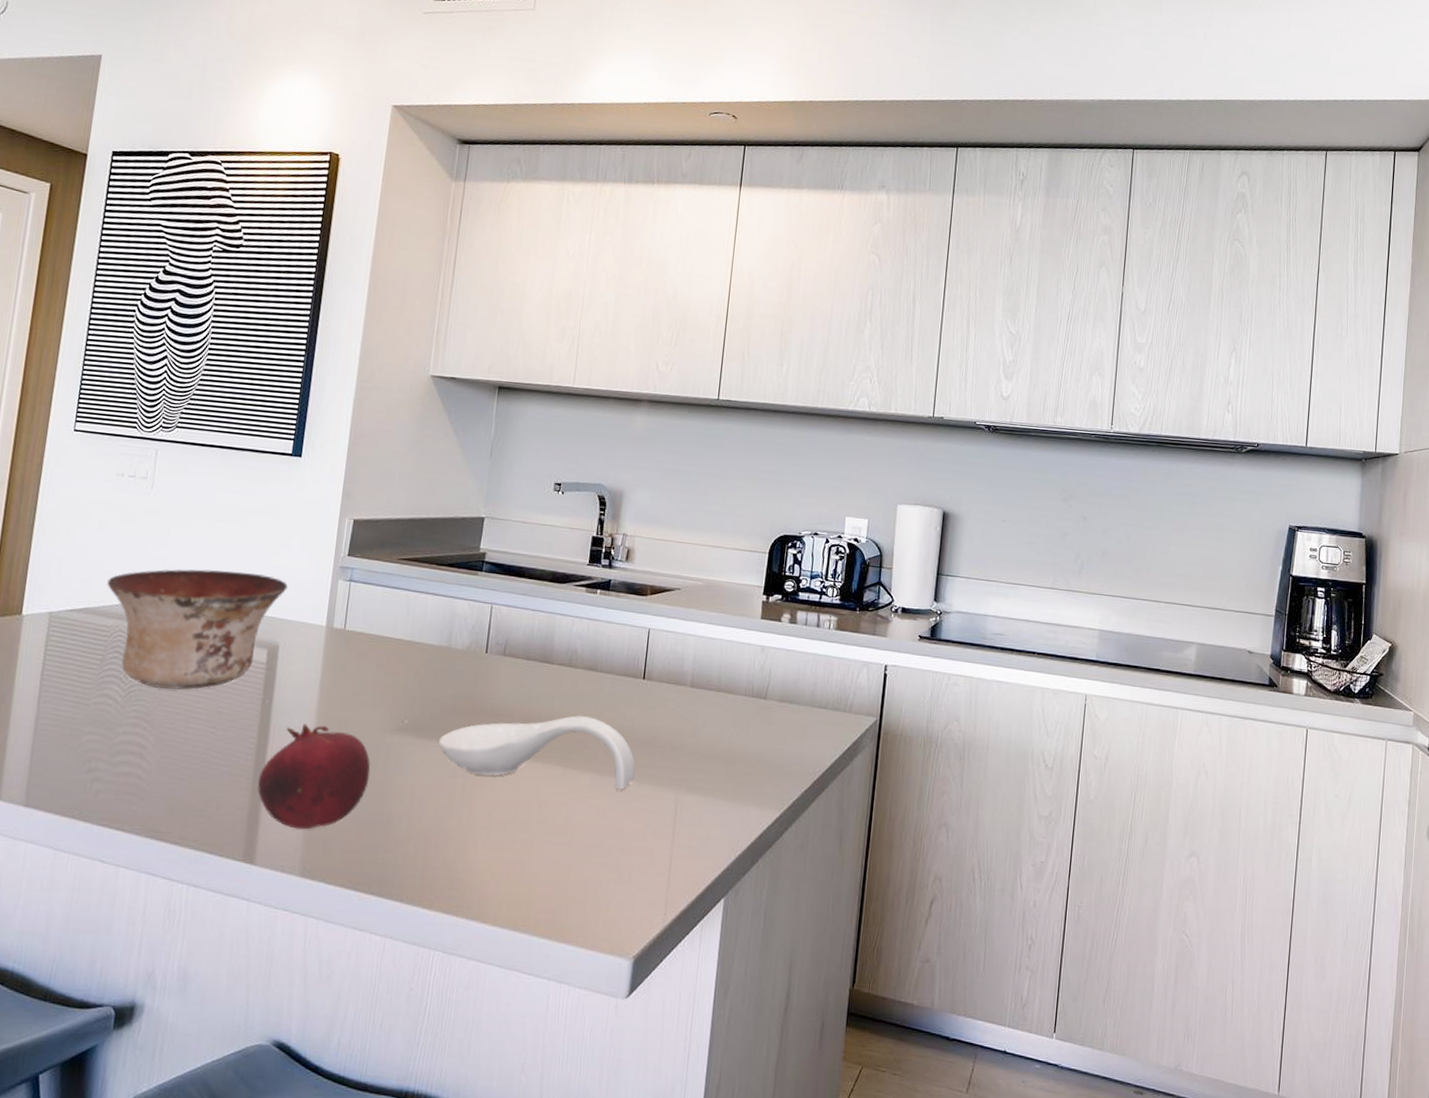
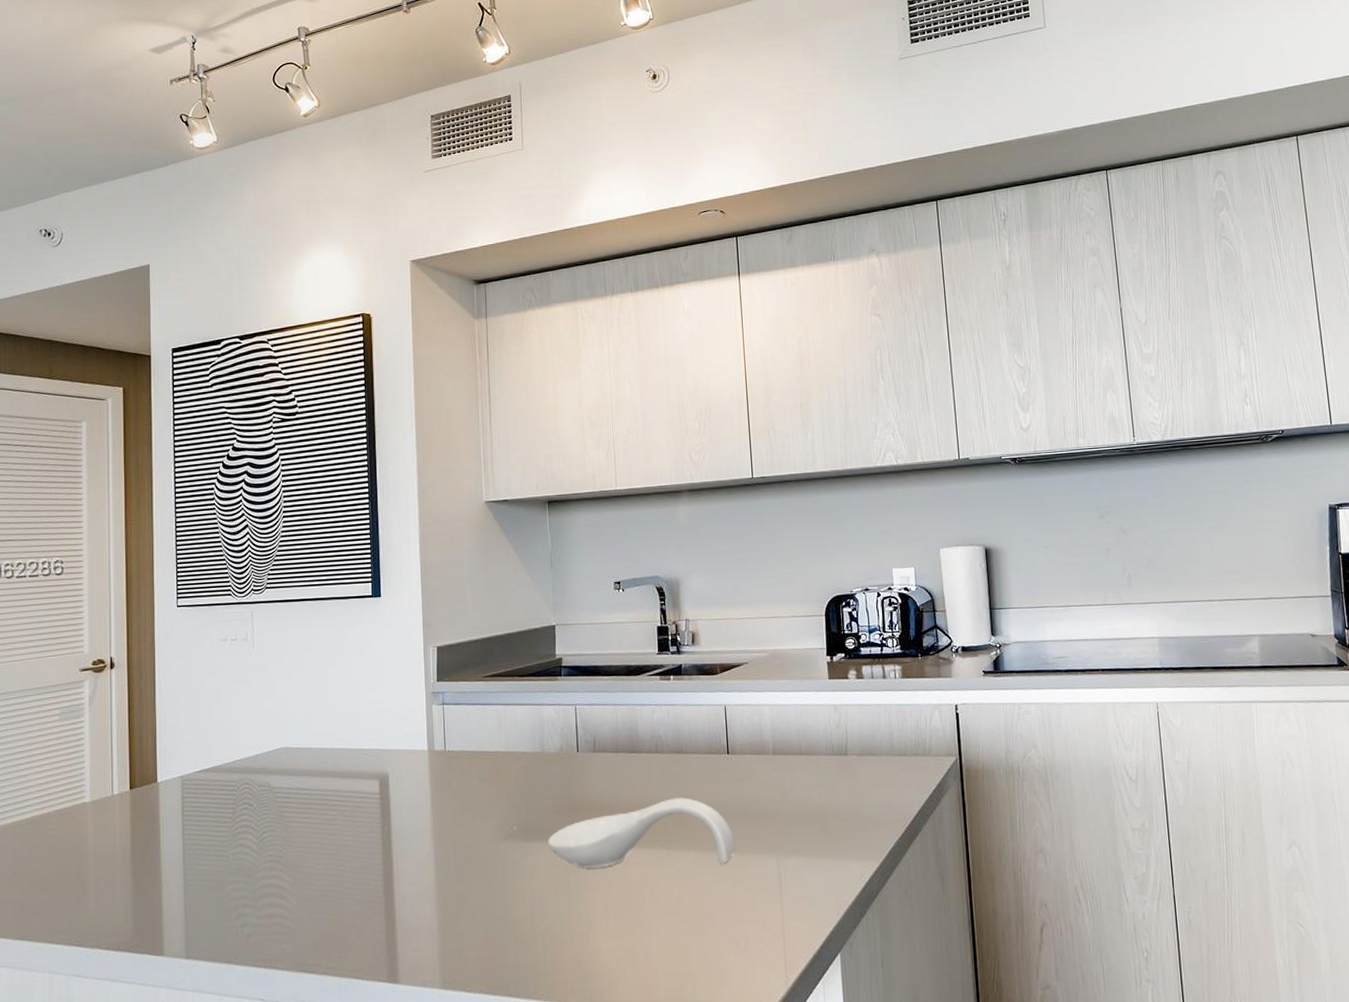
bowl: present [107,569,288,690] -> none [227,711,387,831]
fruit: present [258,723,371,830] -> none [390,844,490,945]

